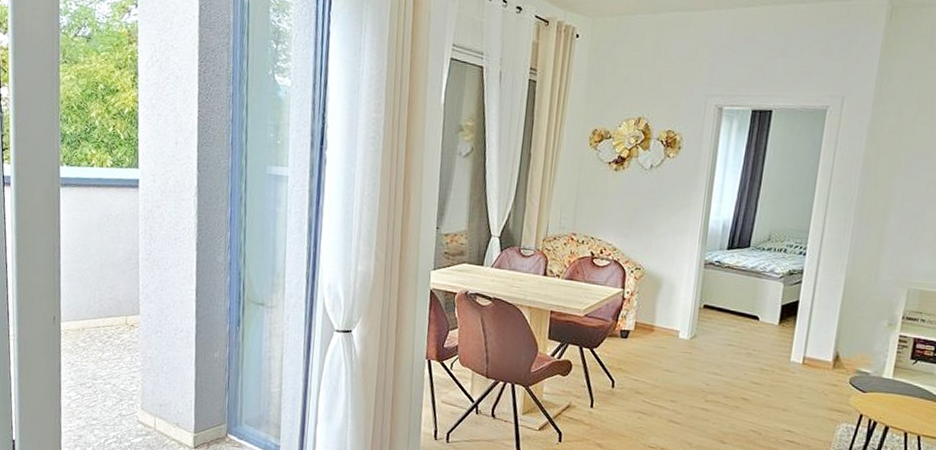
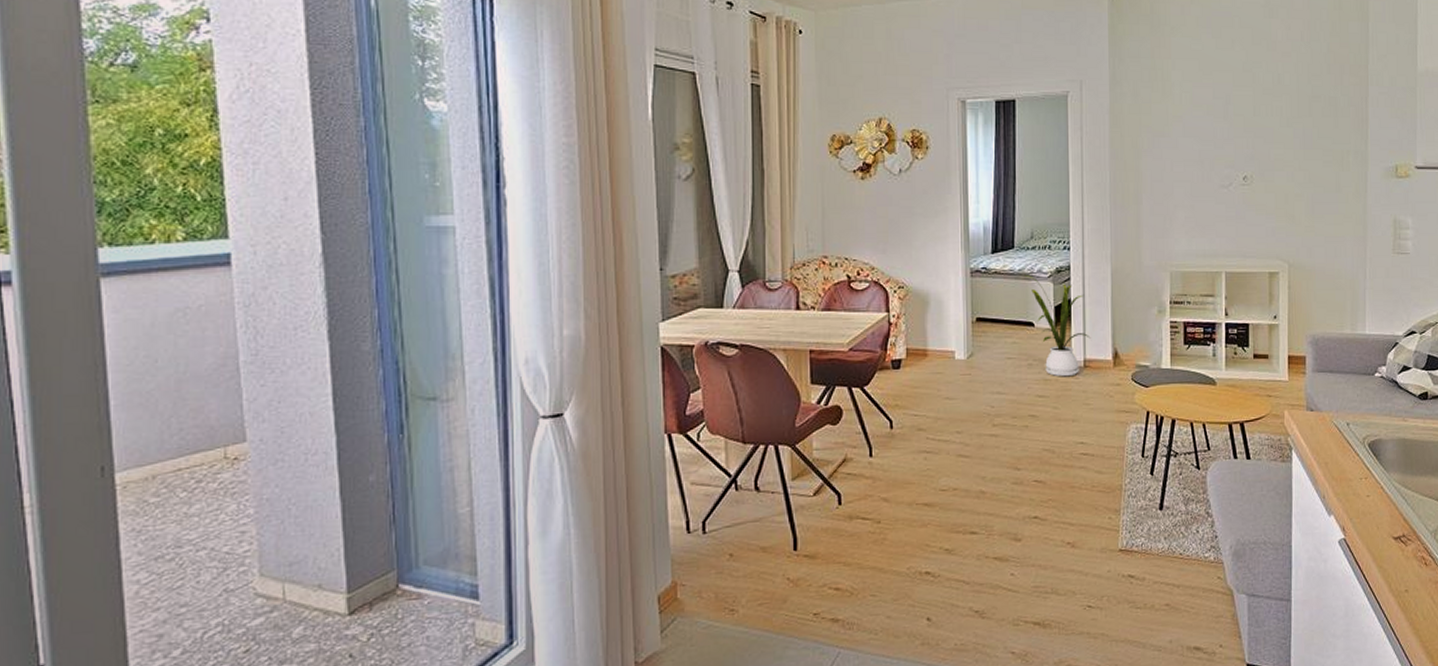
house plant: none [756,273,814,371] -> present [1024,275,1091,377]

